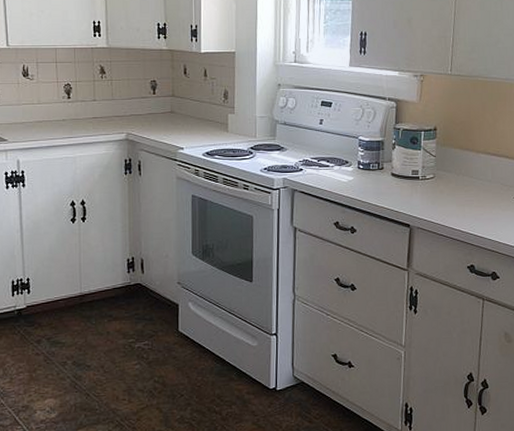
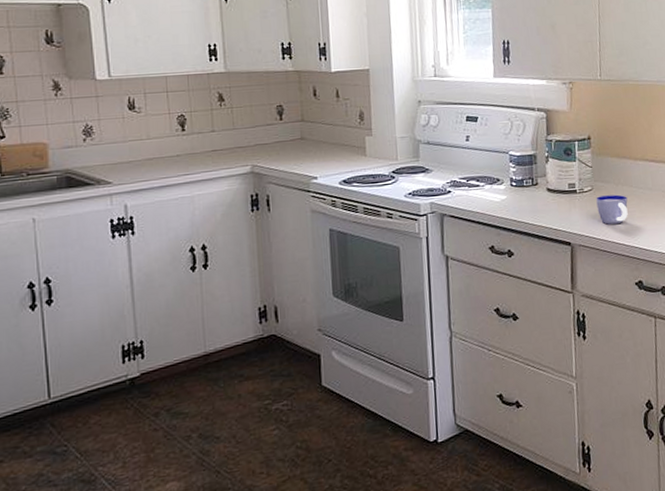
cup: none [437,184,467,211] -> present [596,194,628,225]

